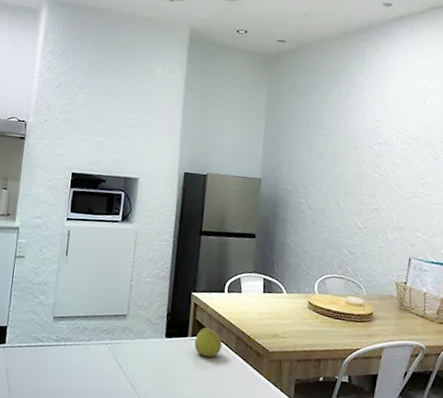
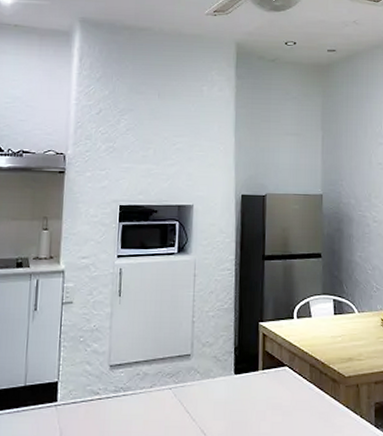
lemon: present [194,328,222,358] -> none [266,359,295,390]

